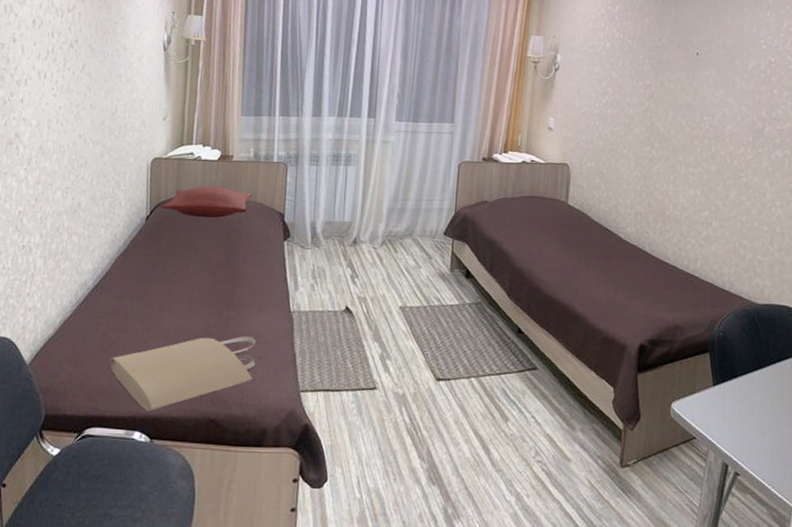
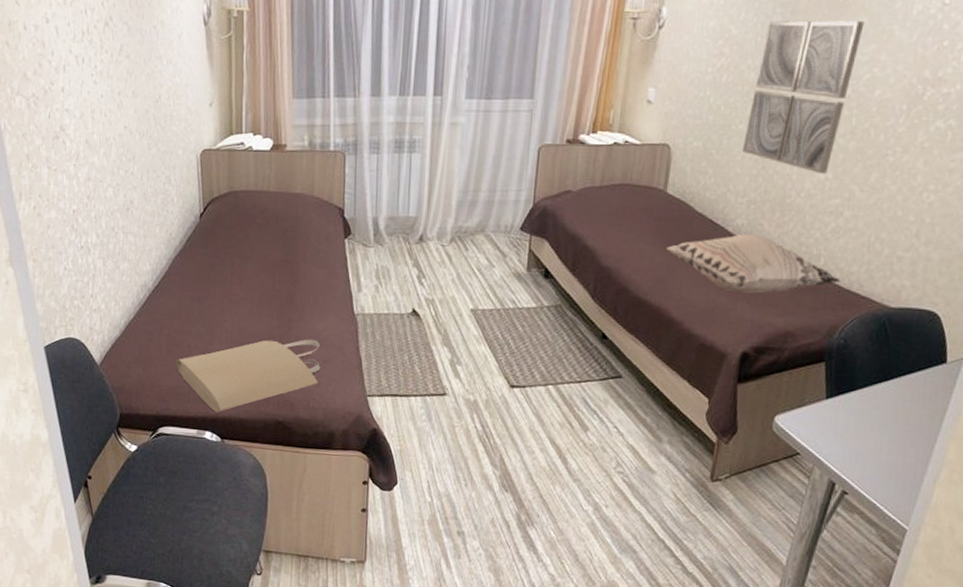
pillow: present [162,186,253,218] -> none [215,179,310,215]
decorative pillow: none [569,240,715,292] -> present [665,233,840,293]
wall art: none [628,69,714,191] -> present [743,20,865,174]

